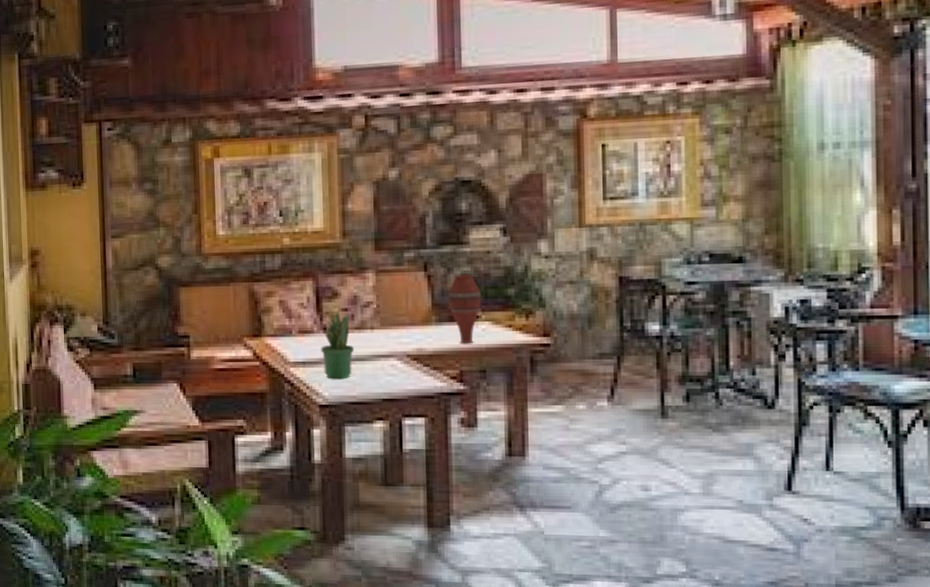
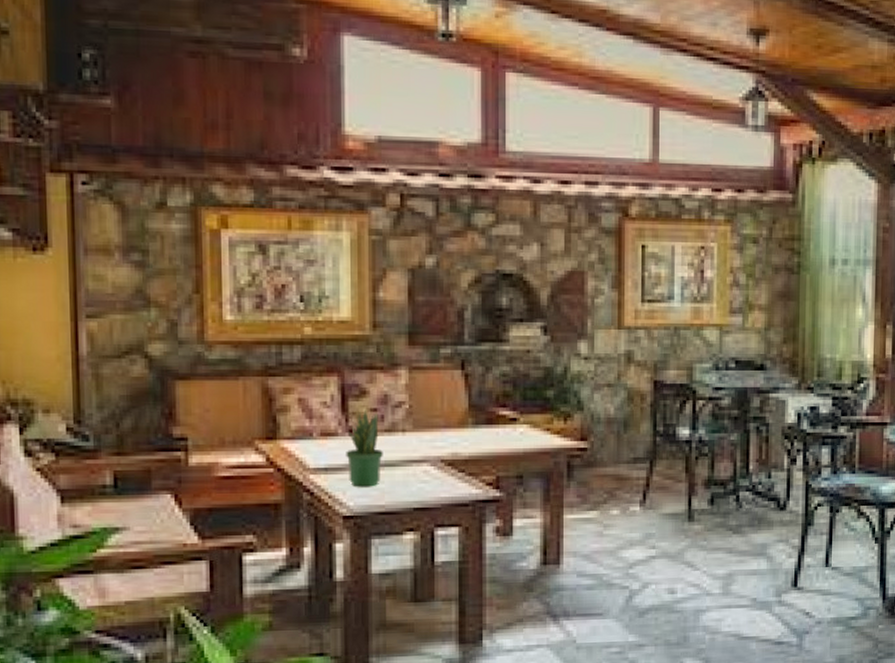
vase: present [448,273,482,344] -> none [486,373,520,448]

